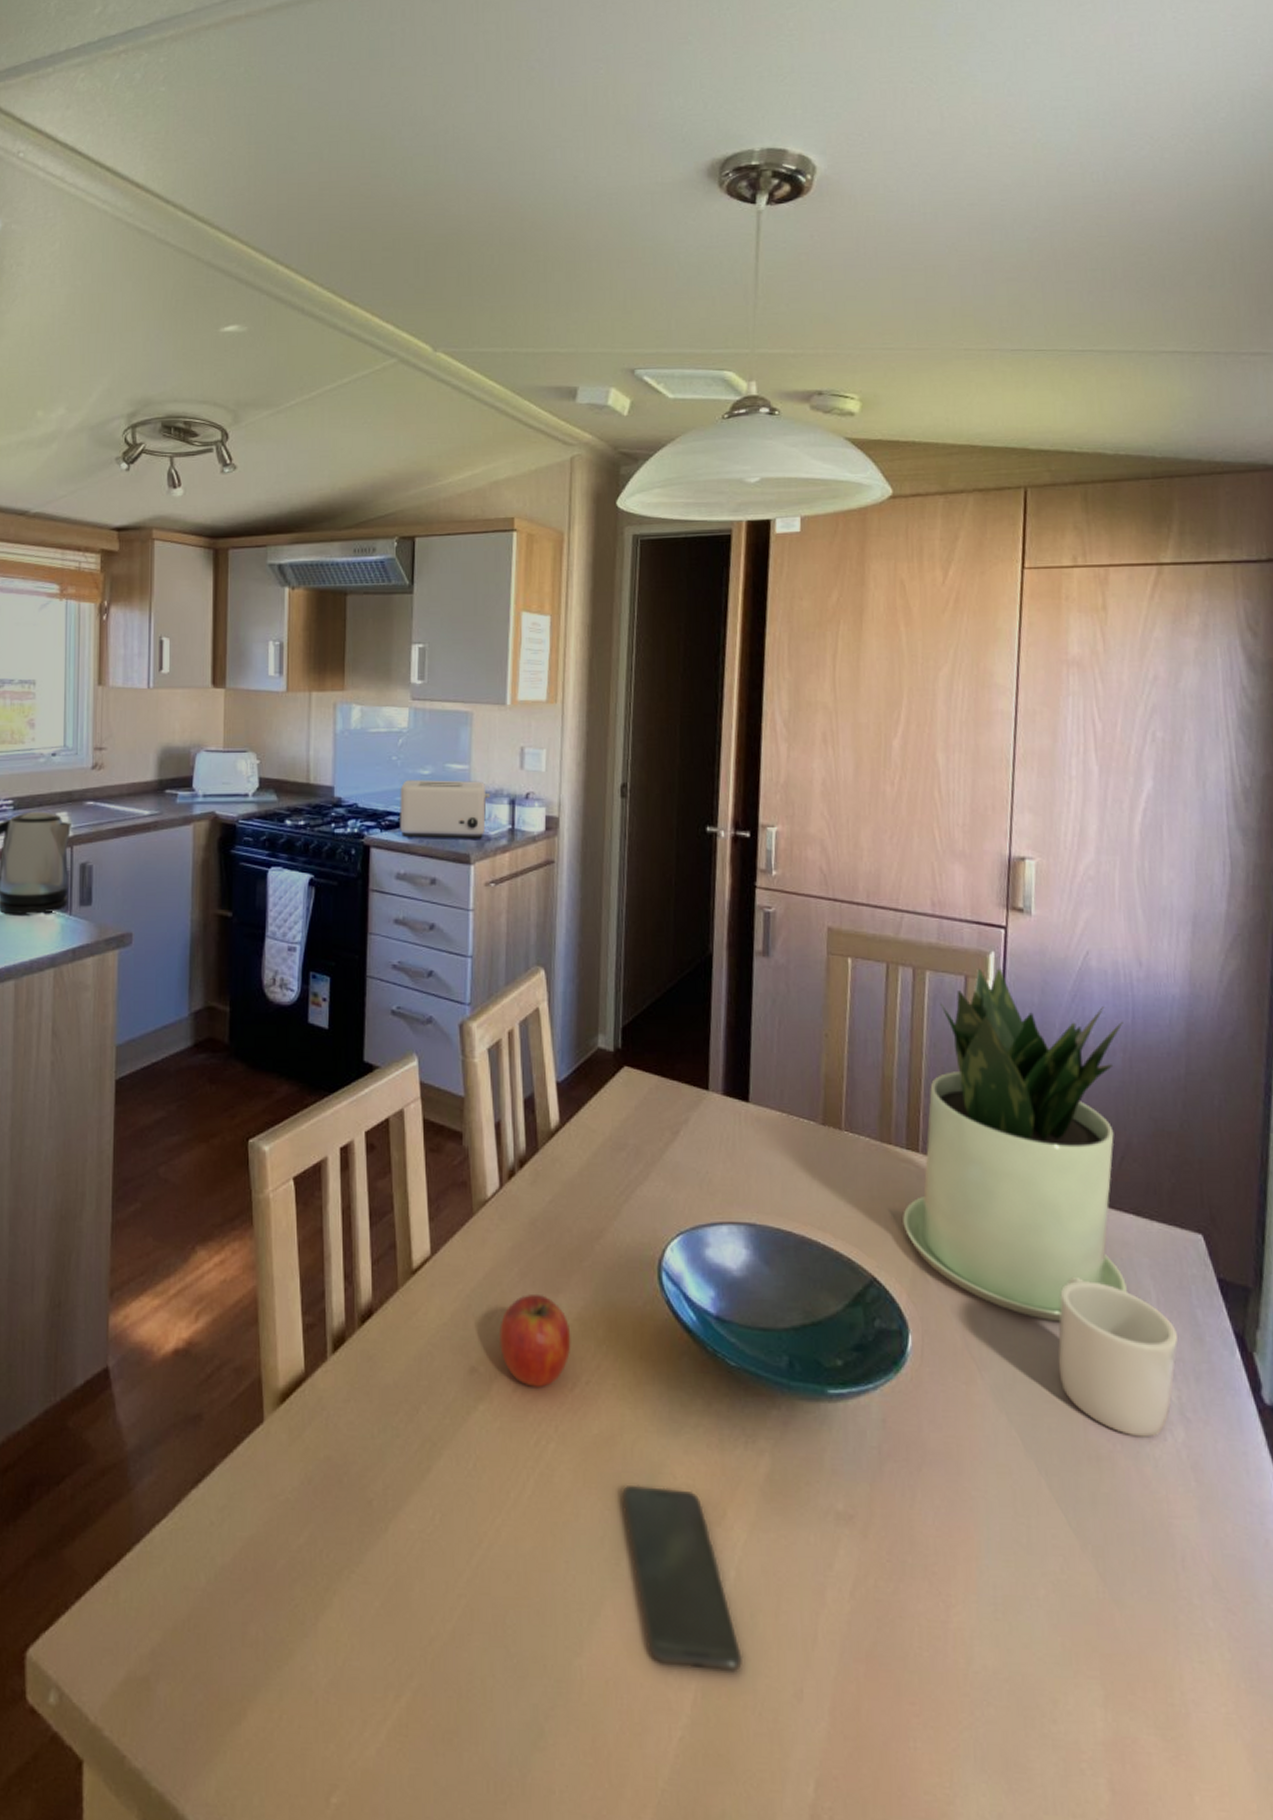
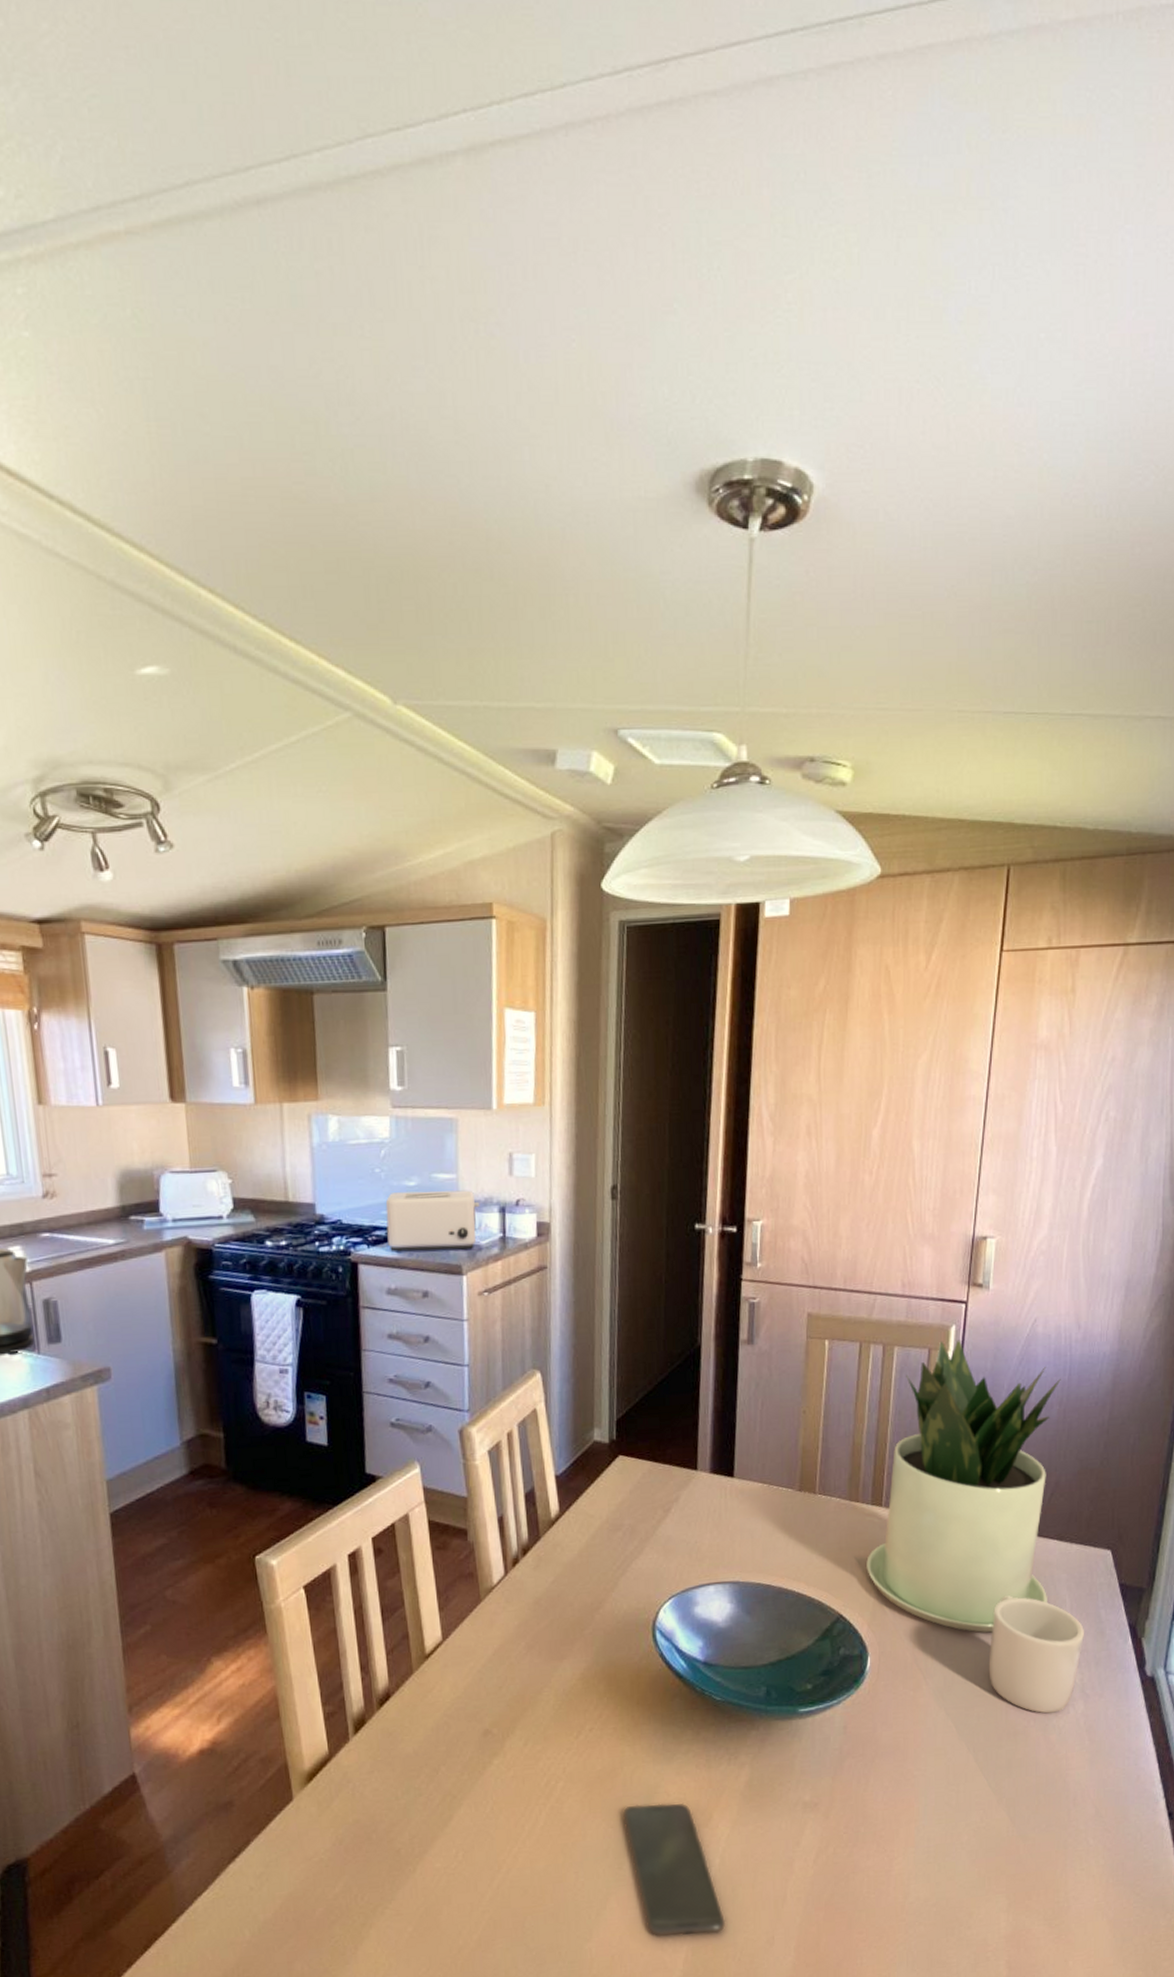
fruit: present [498,1293,571,1387] -> none [509,1661,576,1739]

